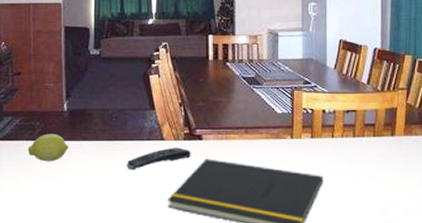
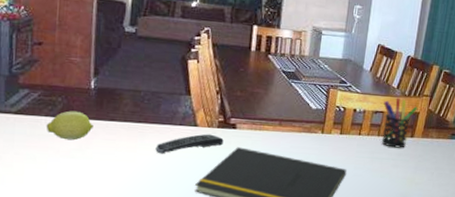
pen holder: none [355,94,394,149] -> present [381,97,417,148]

